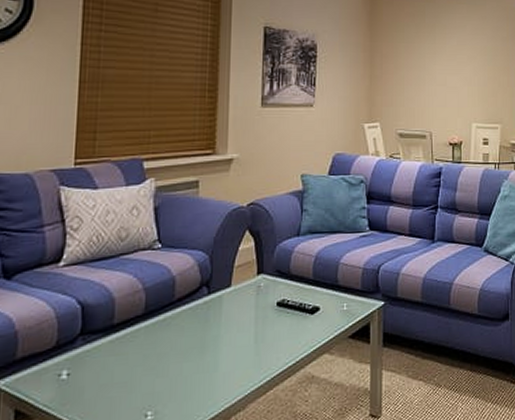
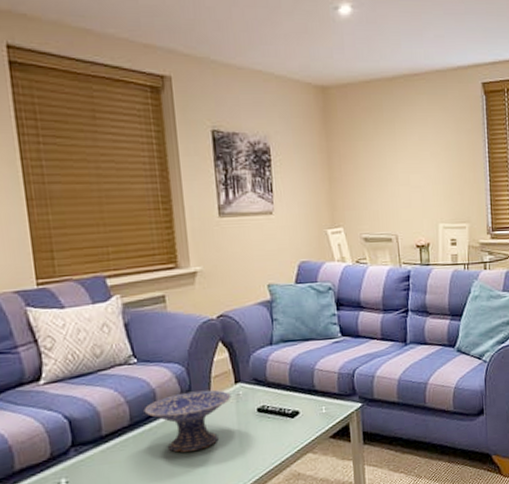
decorative bowl: none [160,280,252,347] -> present [144,390,232,453]

